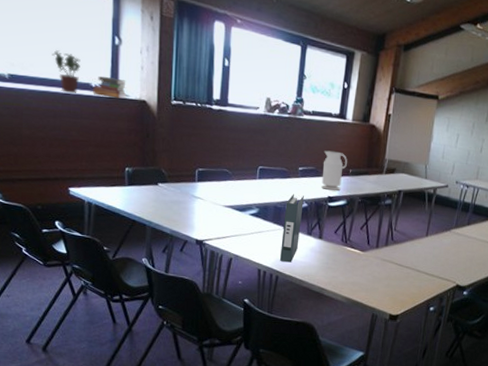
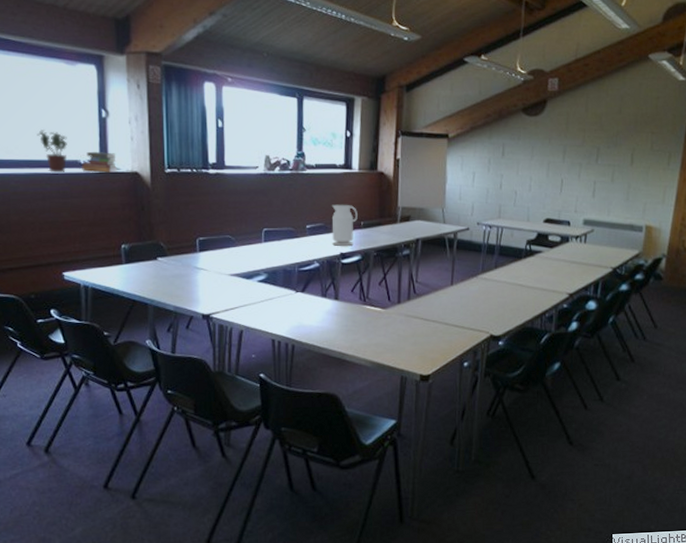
binder: present [279,194,304,263] -> none [294,254,315,329]

